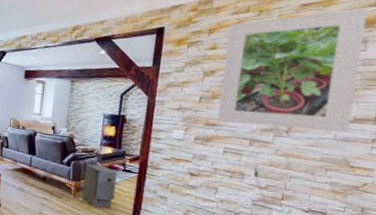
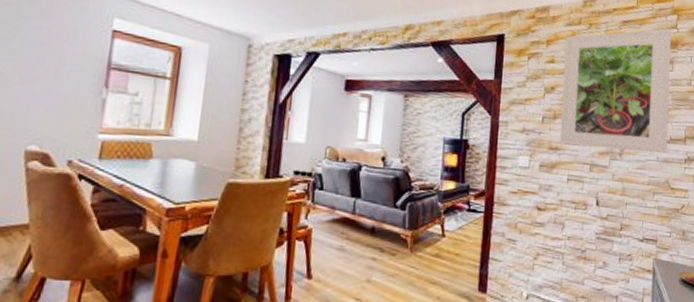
air purifier: present [82,163,118,208] -> none [421,204,462,263]

